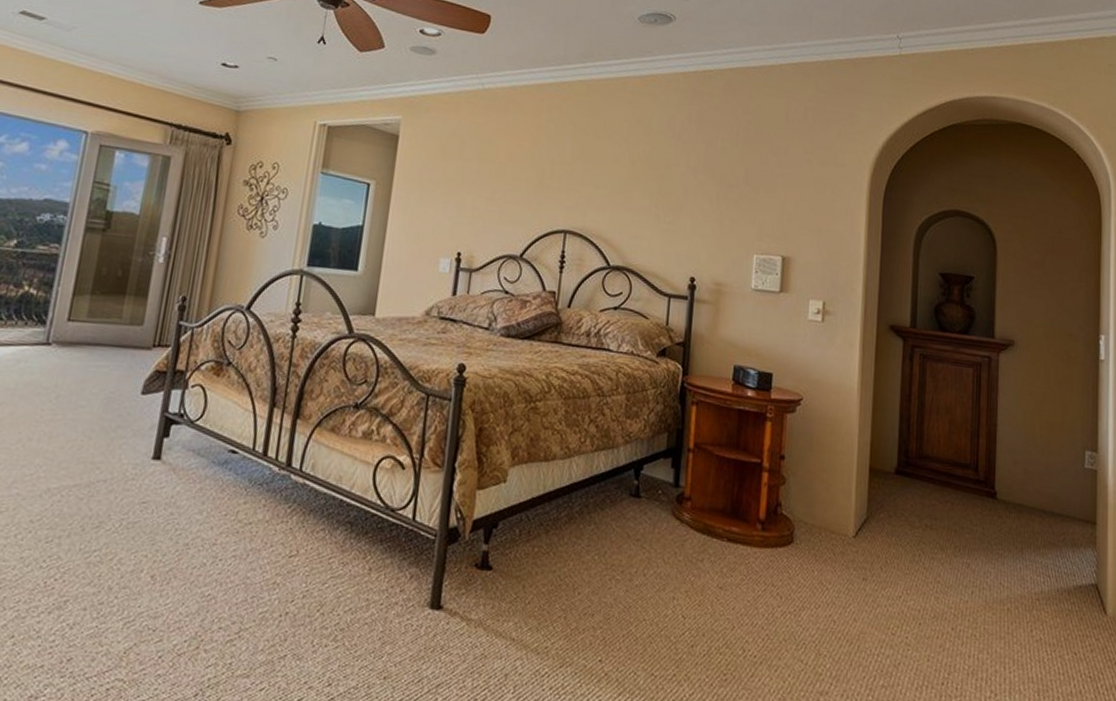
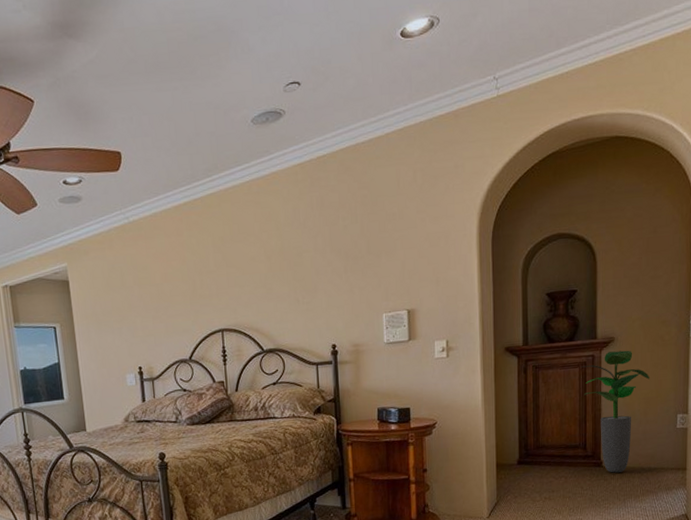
potted plant: none [975,356,1055,511] -> present [581,350,650,473]

